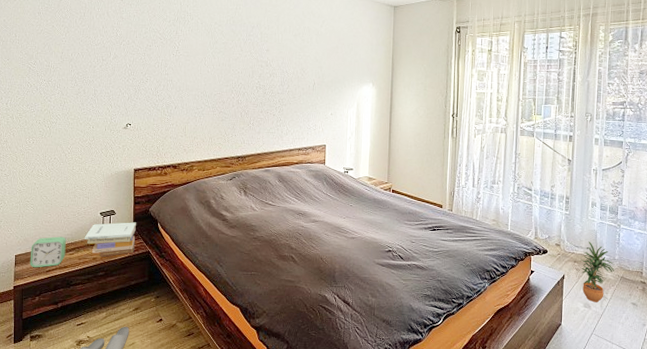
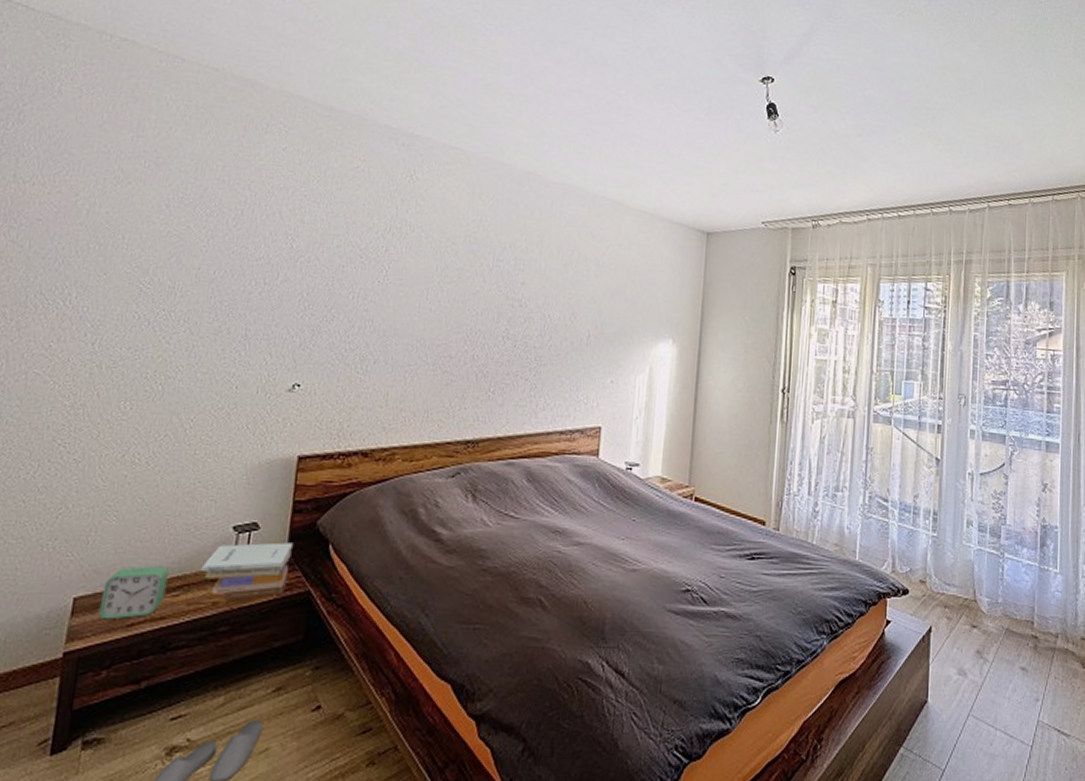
potted plant: present [581,241,615,303] -> none [953,577,998,668]

